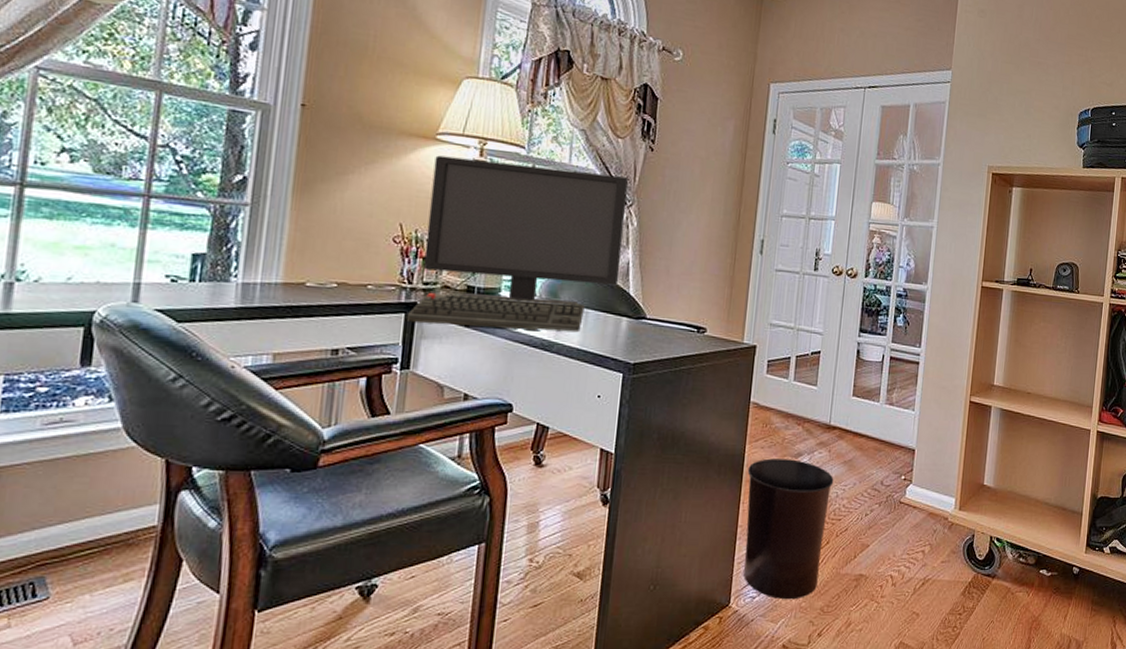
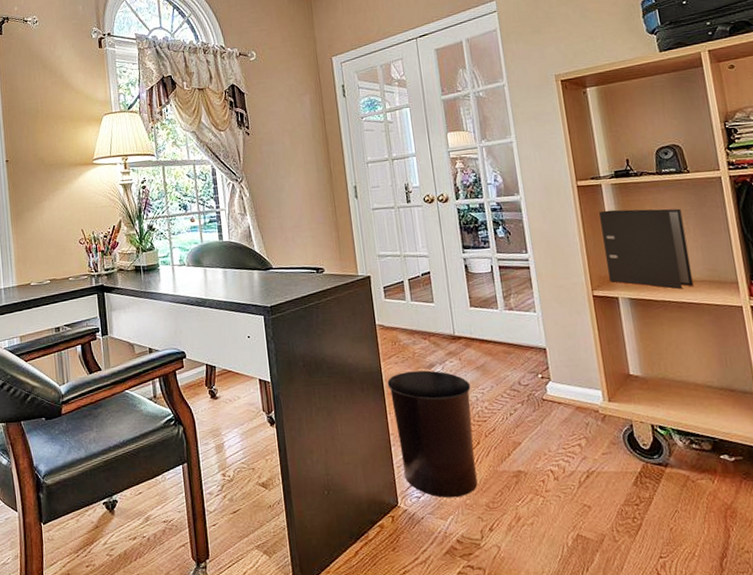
computer keyboard: present [406,292,585,333] -> none [98,265,224,301]
computer monitor: present [423,155,628,305] -> none [95,160,245,274]
binder: none [988,316,1064,406] -> present [599,208,694,289]

